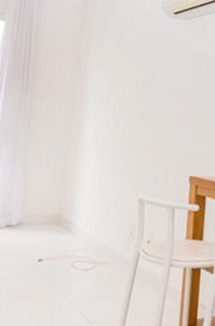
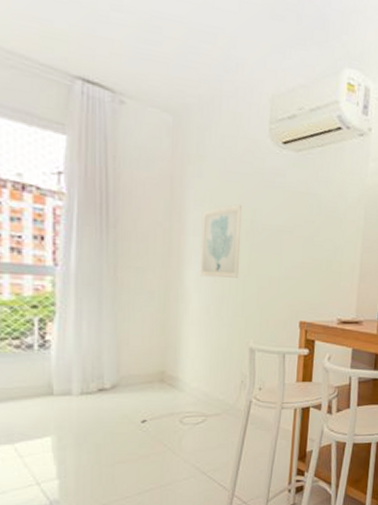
wall art: none [97,68,136,132] -> present [200,205,242,278]

